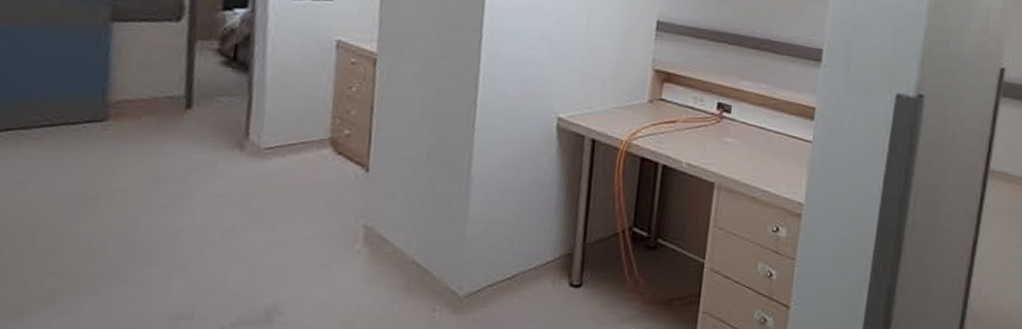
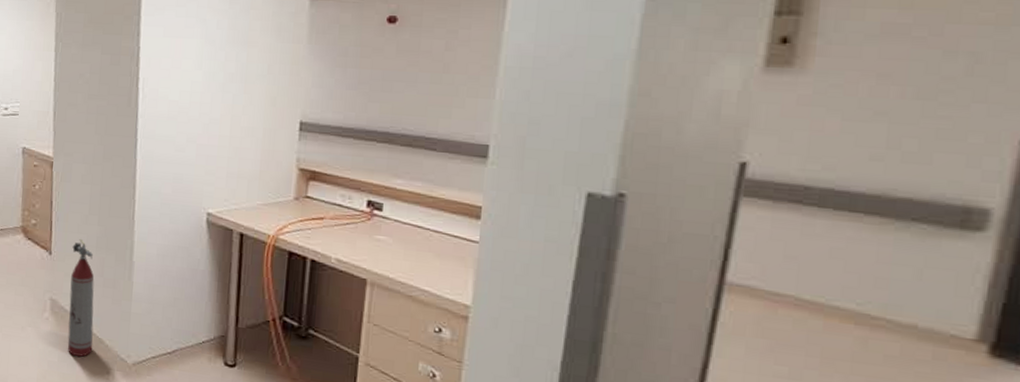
fire extinguisher: none [383,152,423,294] -> present [67,239,95,357]

